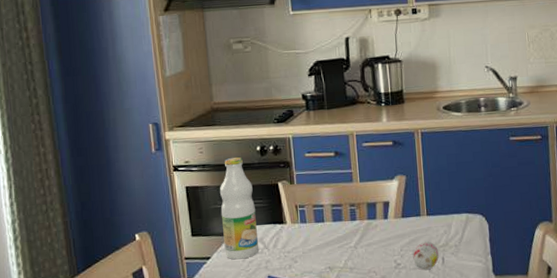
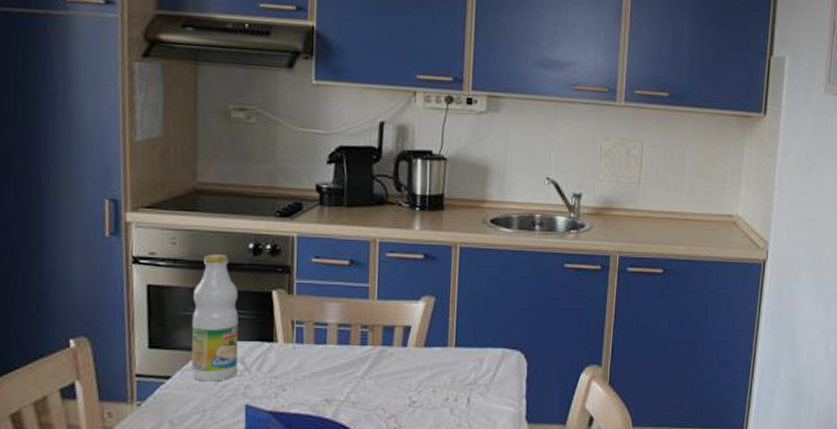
decorative egg: present [413,241,439,270] -> none [432,377,464,410]

